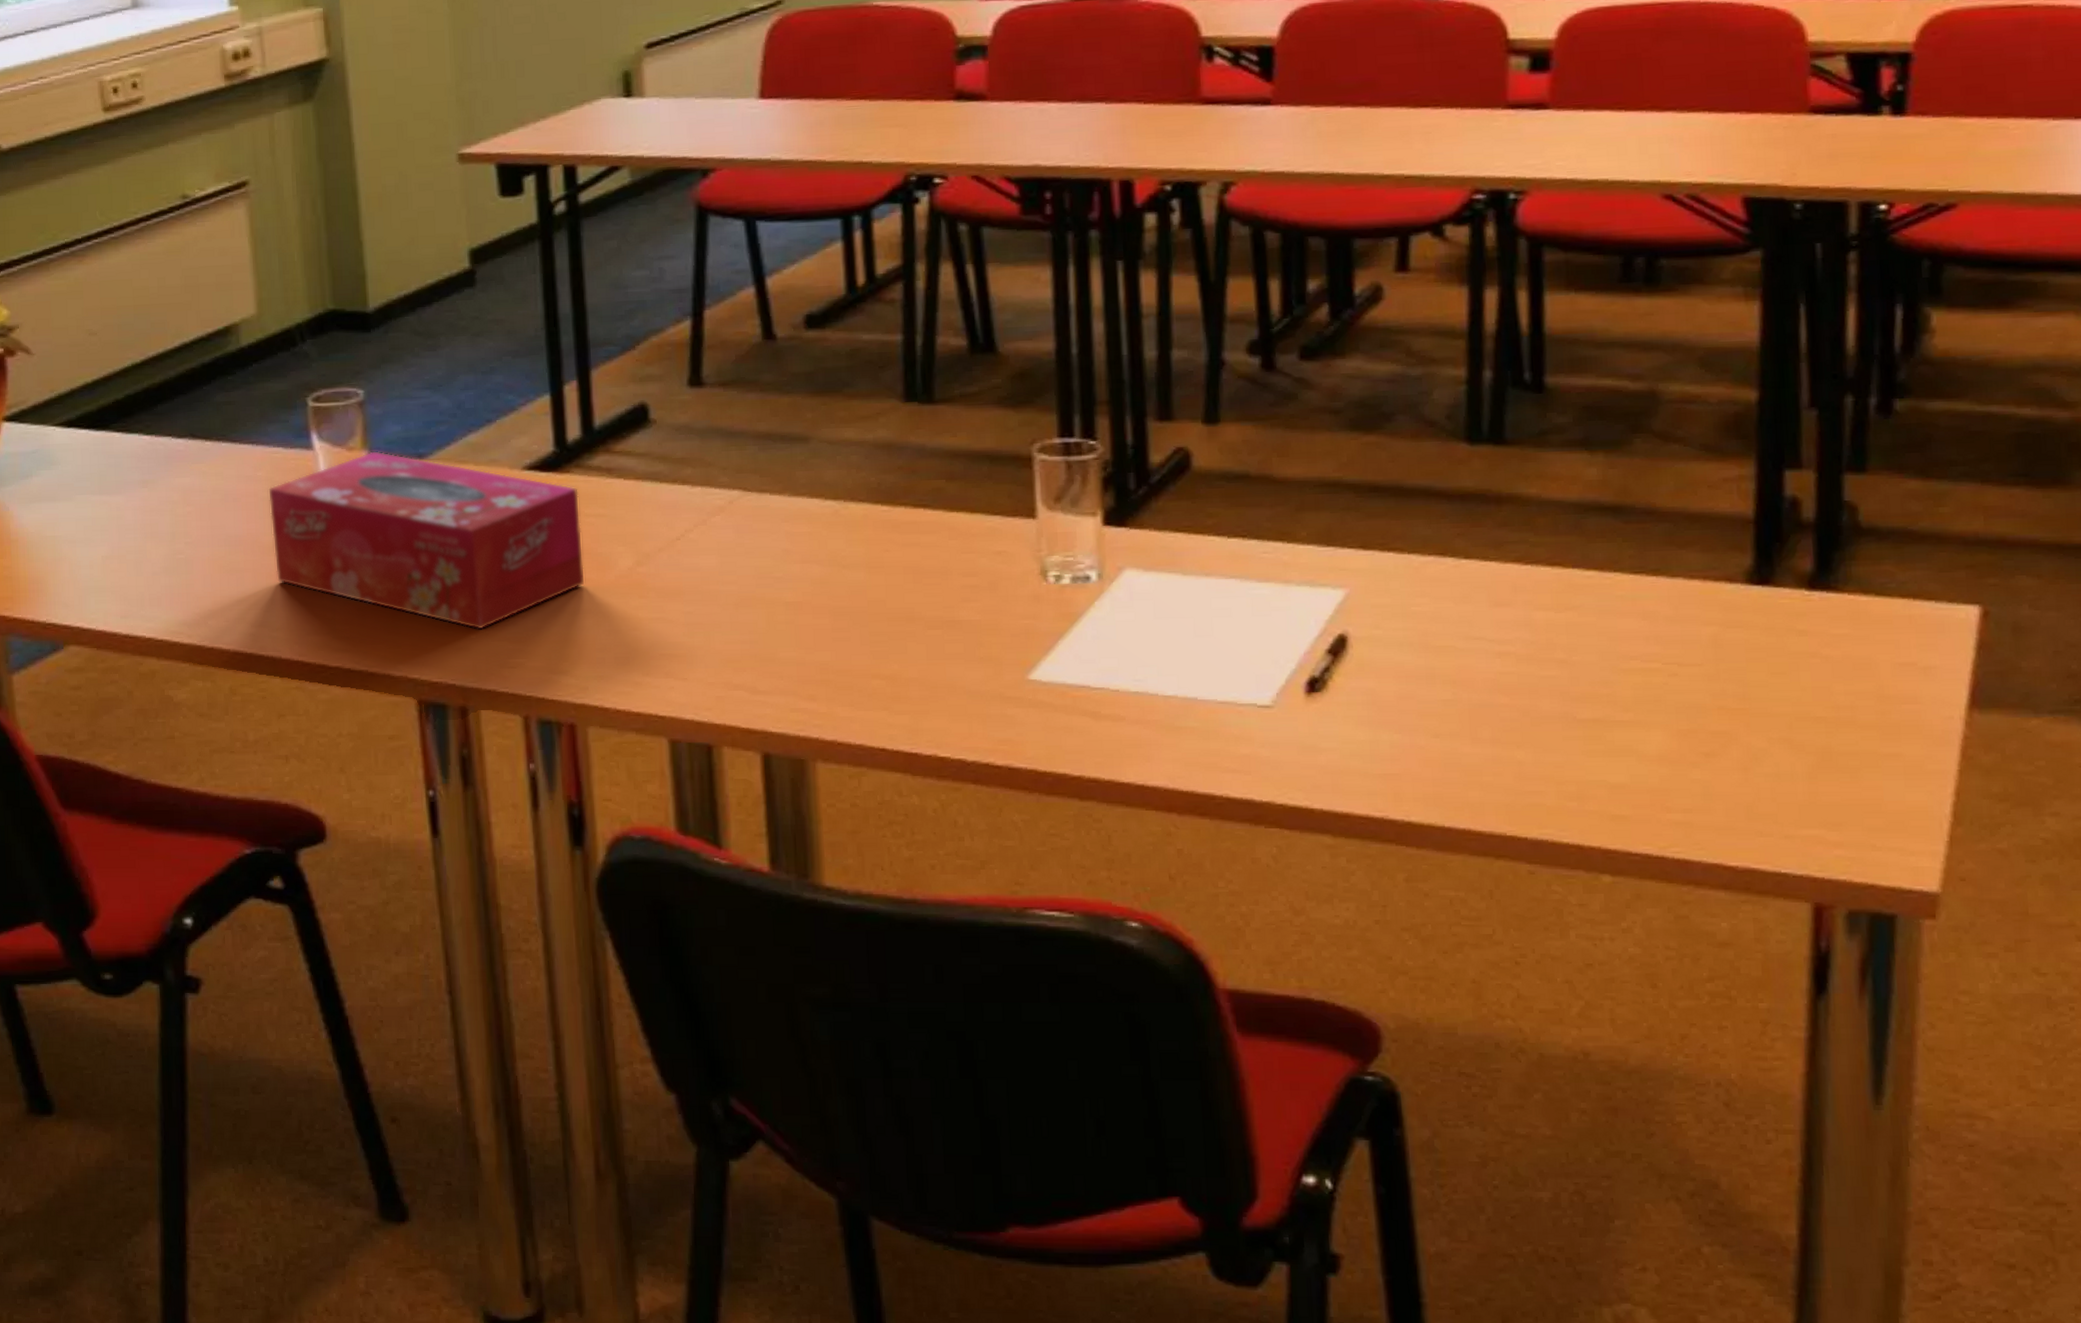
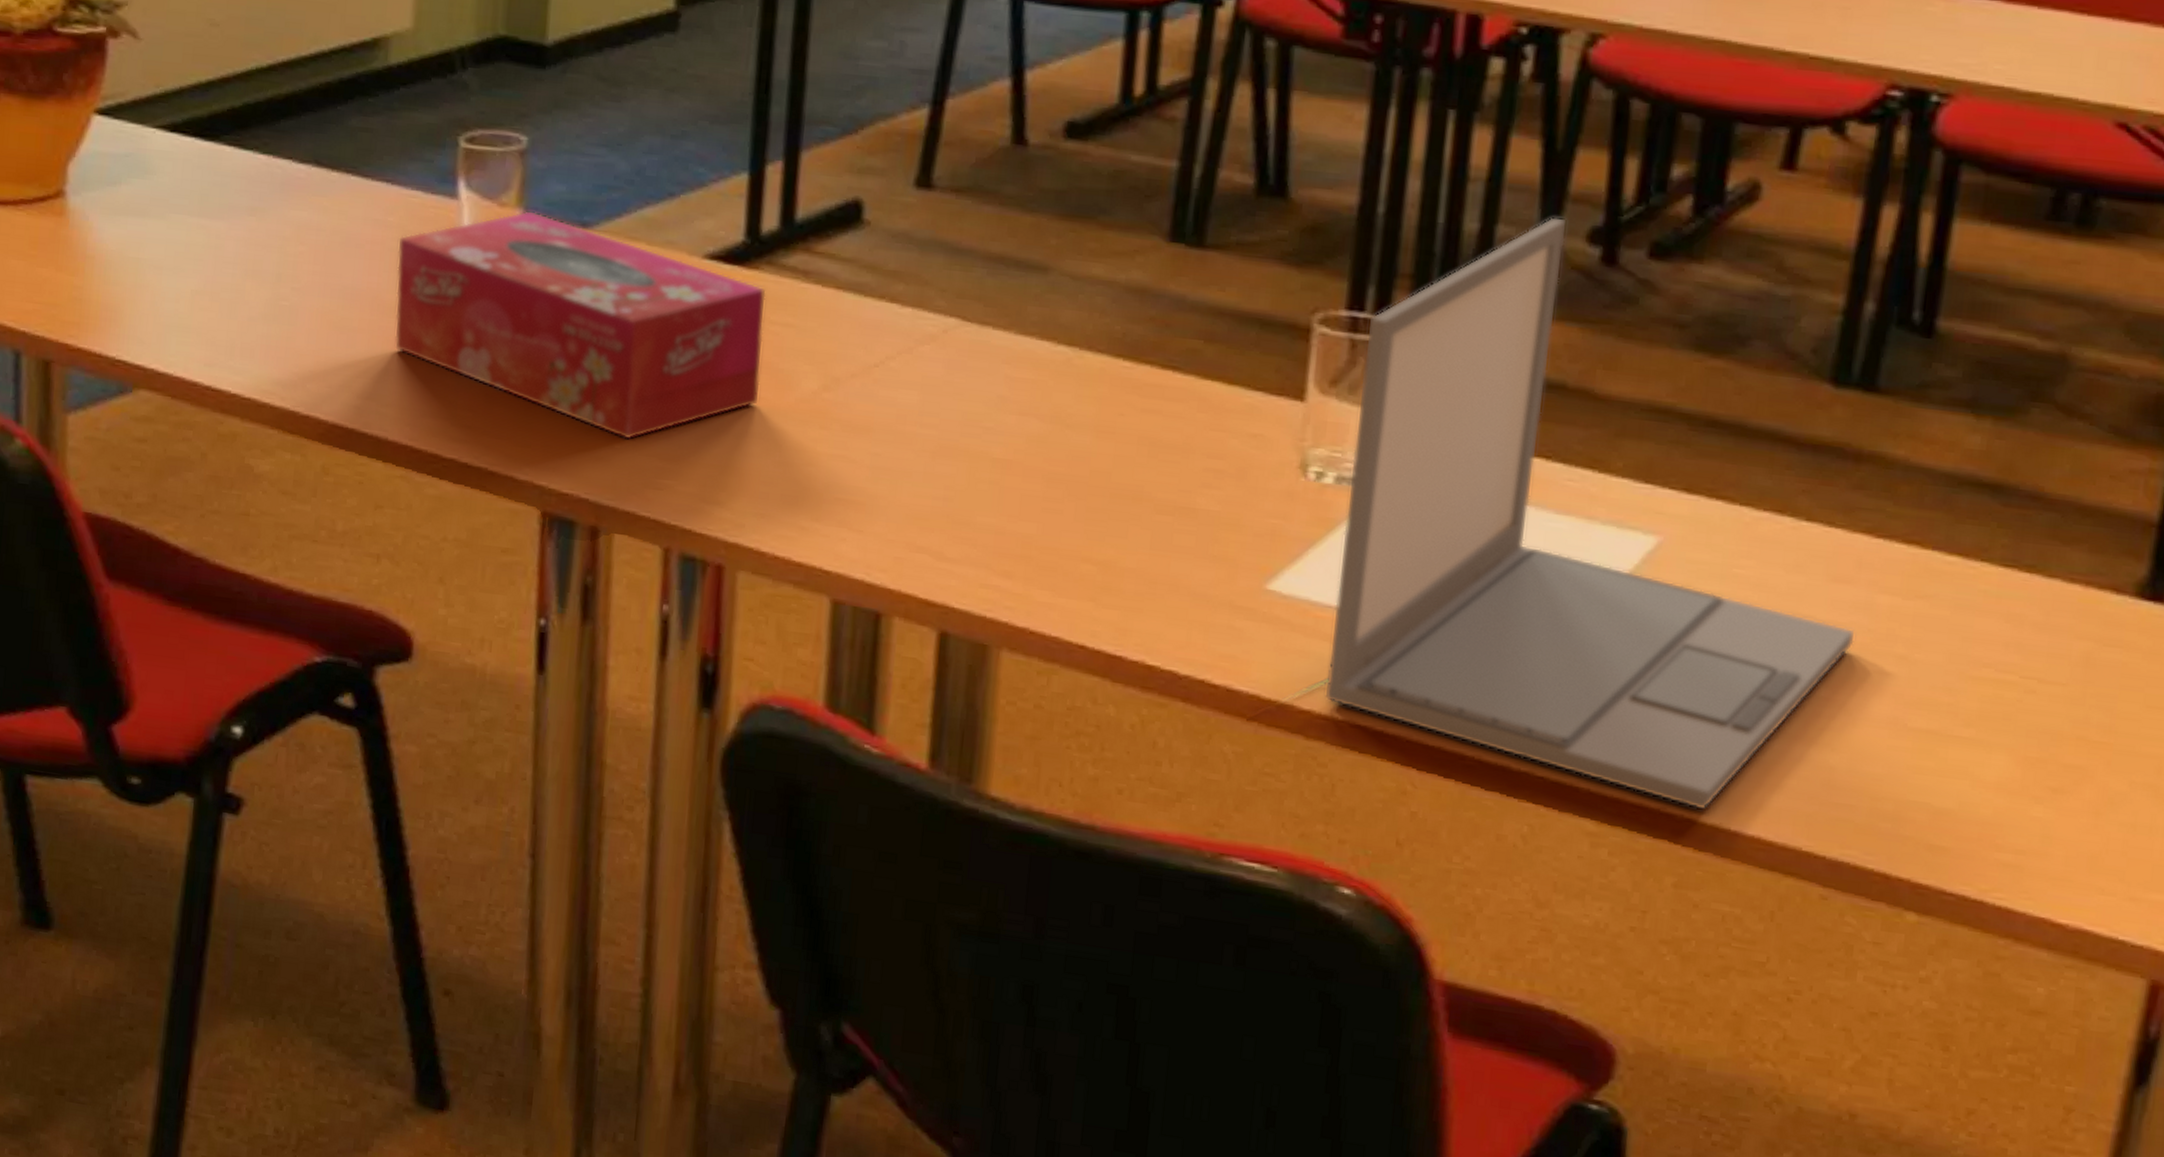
laptop: none [1078,336,1521,813] -> present [1325,216,1854,810]

